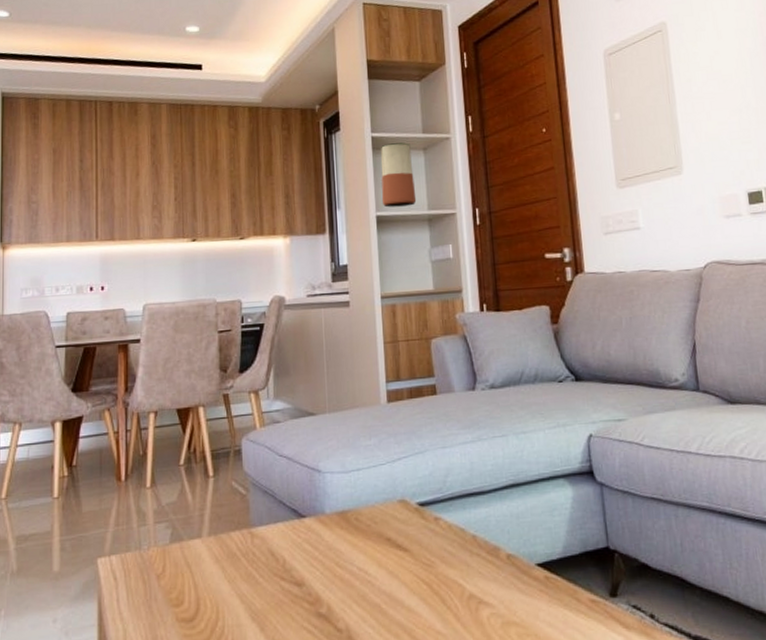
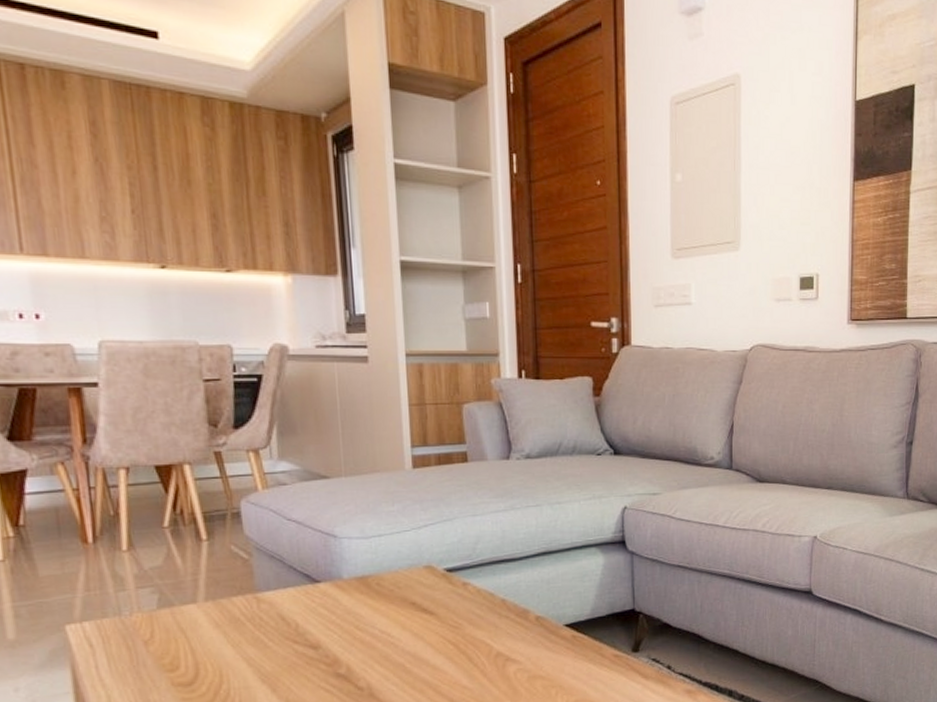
vase: present [381,143,417,208] -> none [406,175,449,253]

